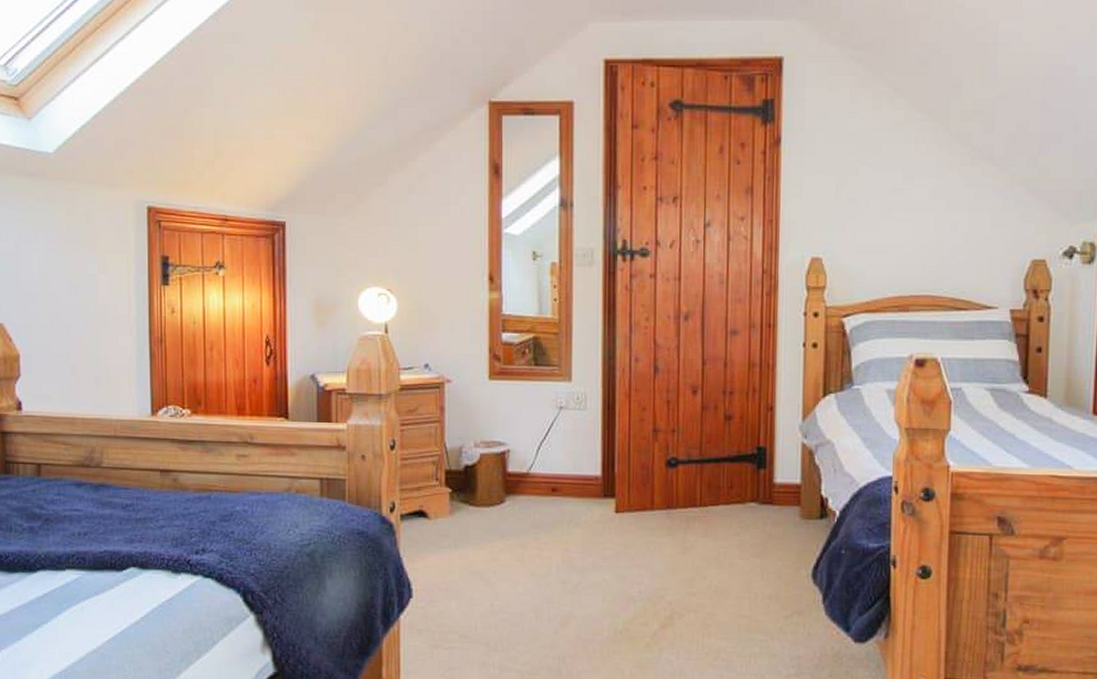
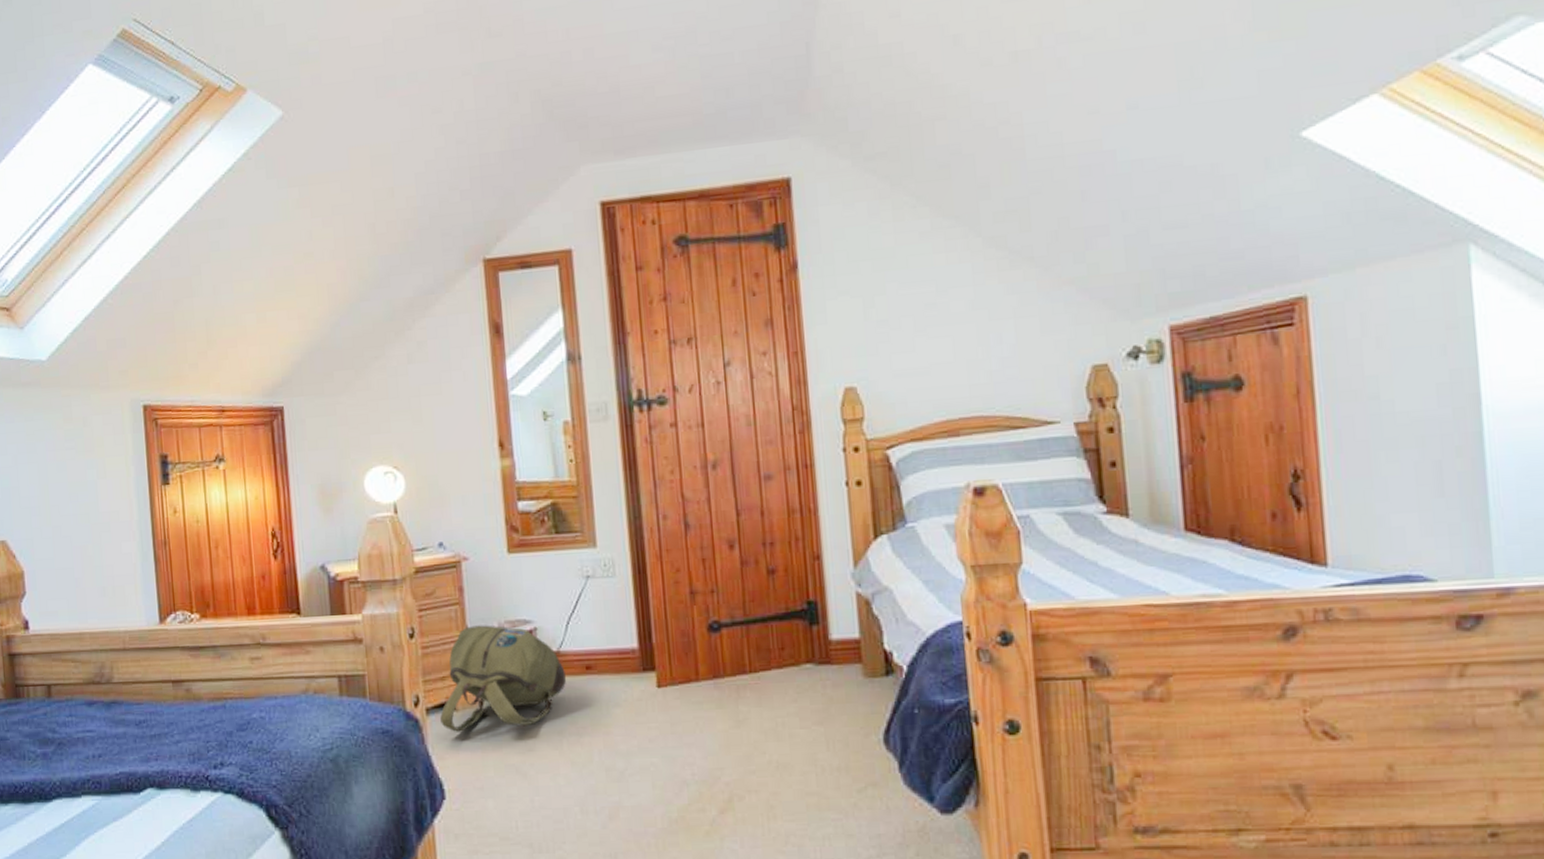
backpack: none [413,443,532,538] -> present [440,625,566,732]

